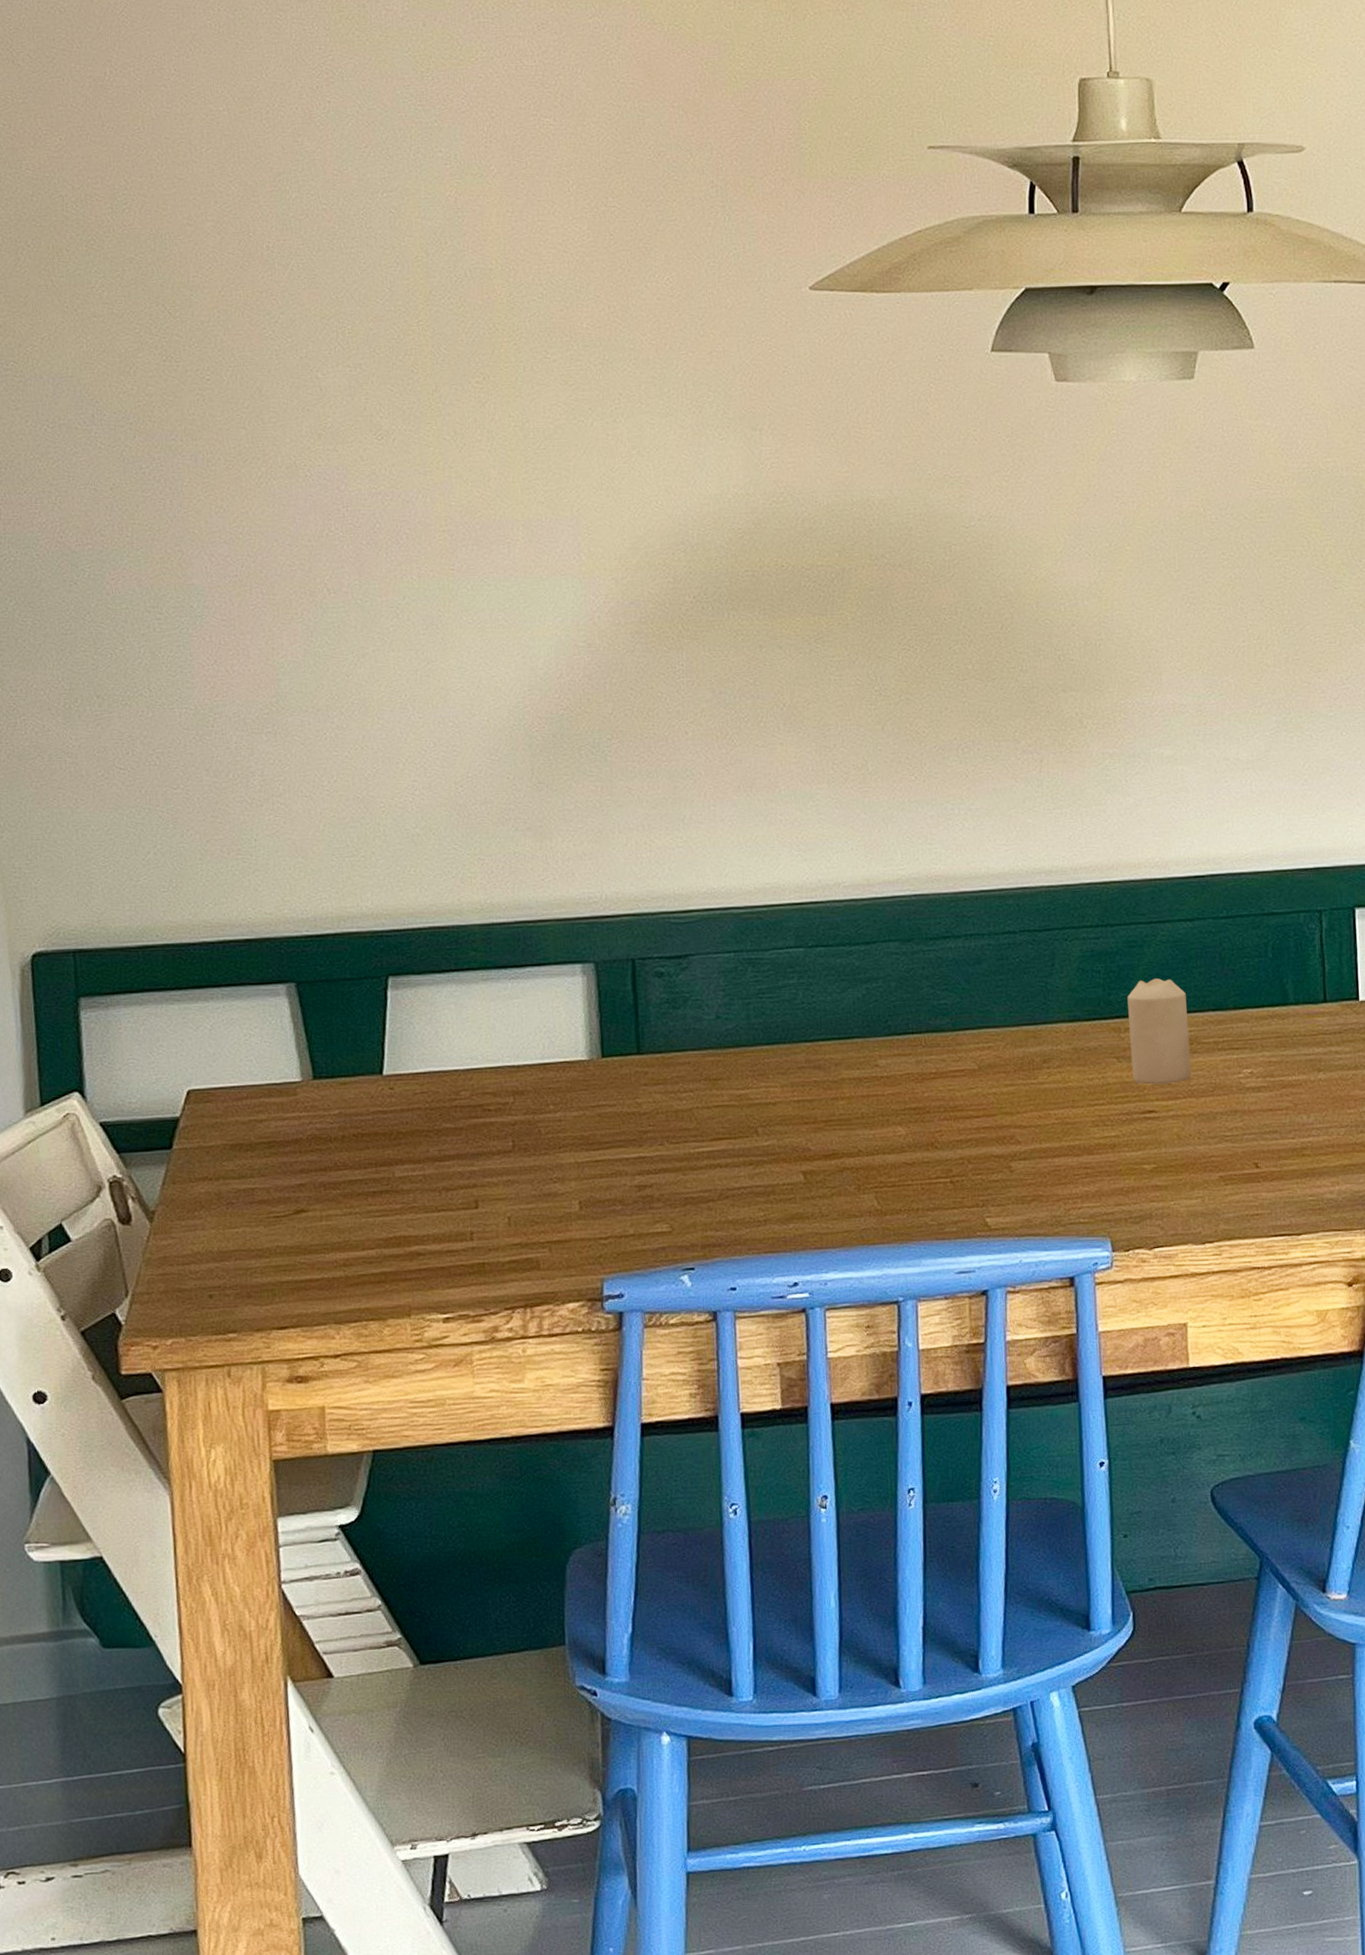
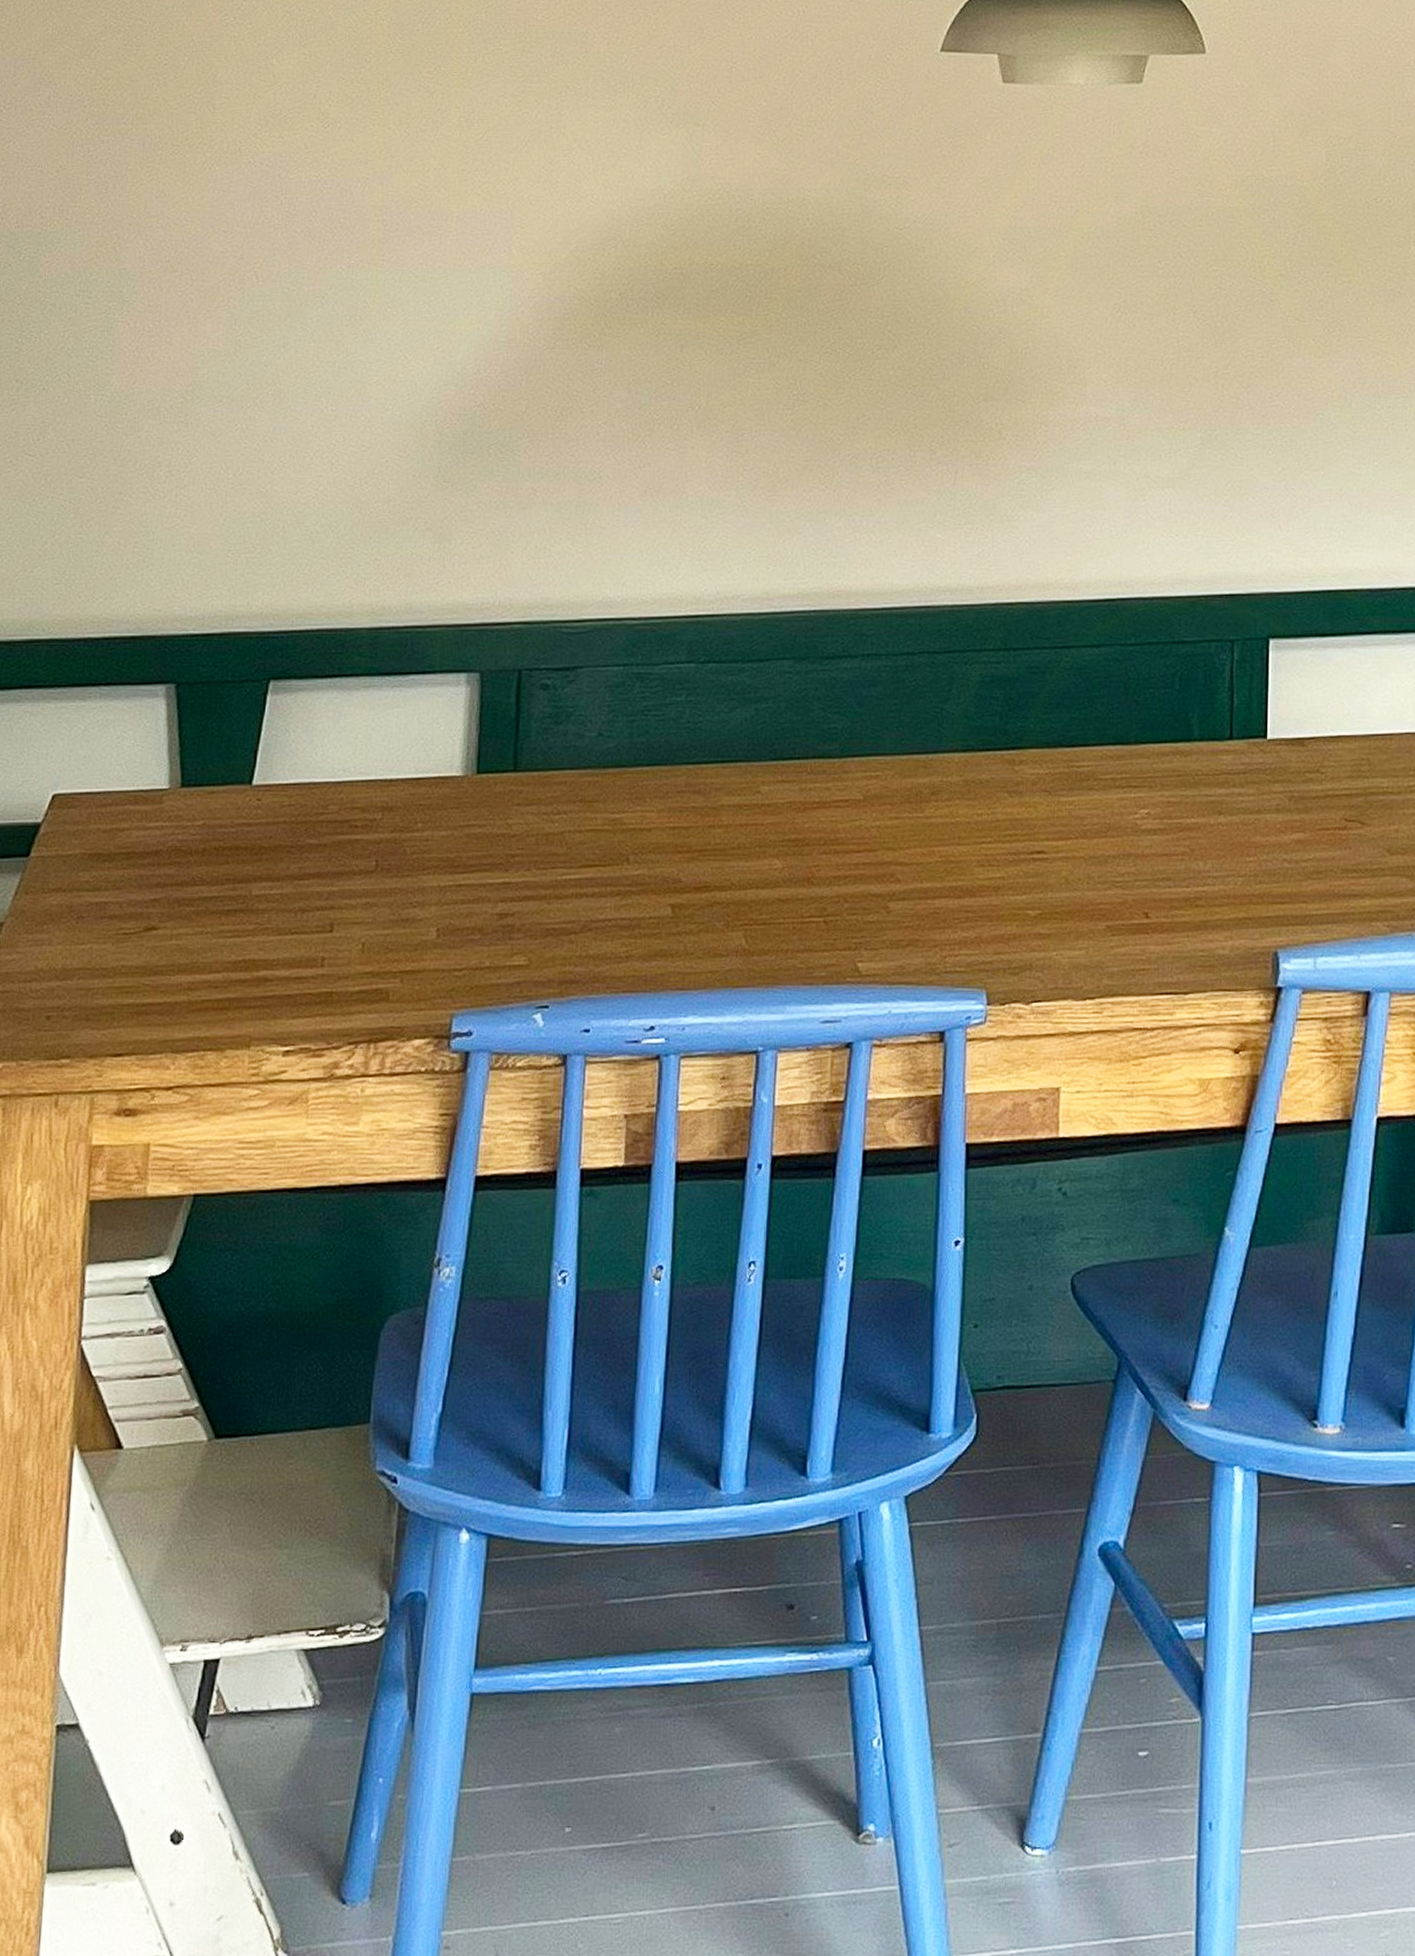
candle: present [1127,978,1191,1085] -> none [1024,708,1086,823]

